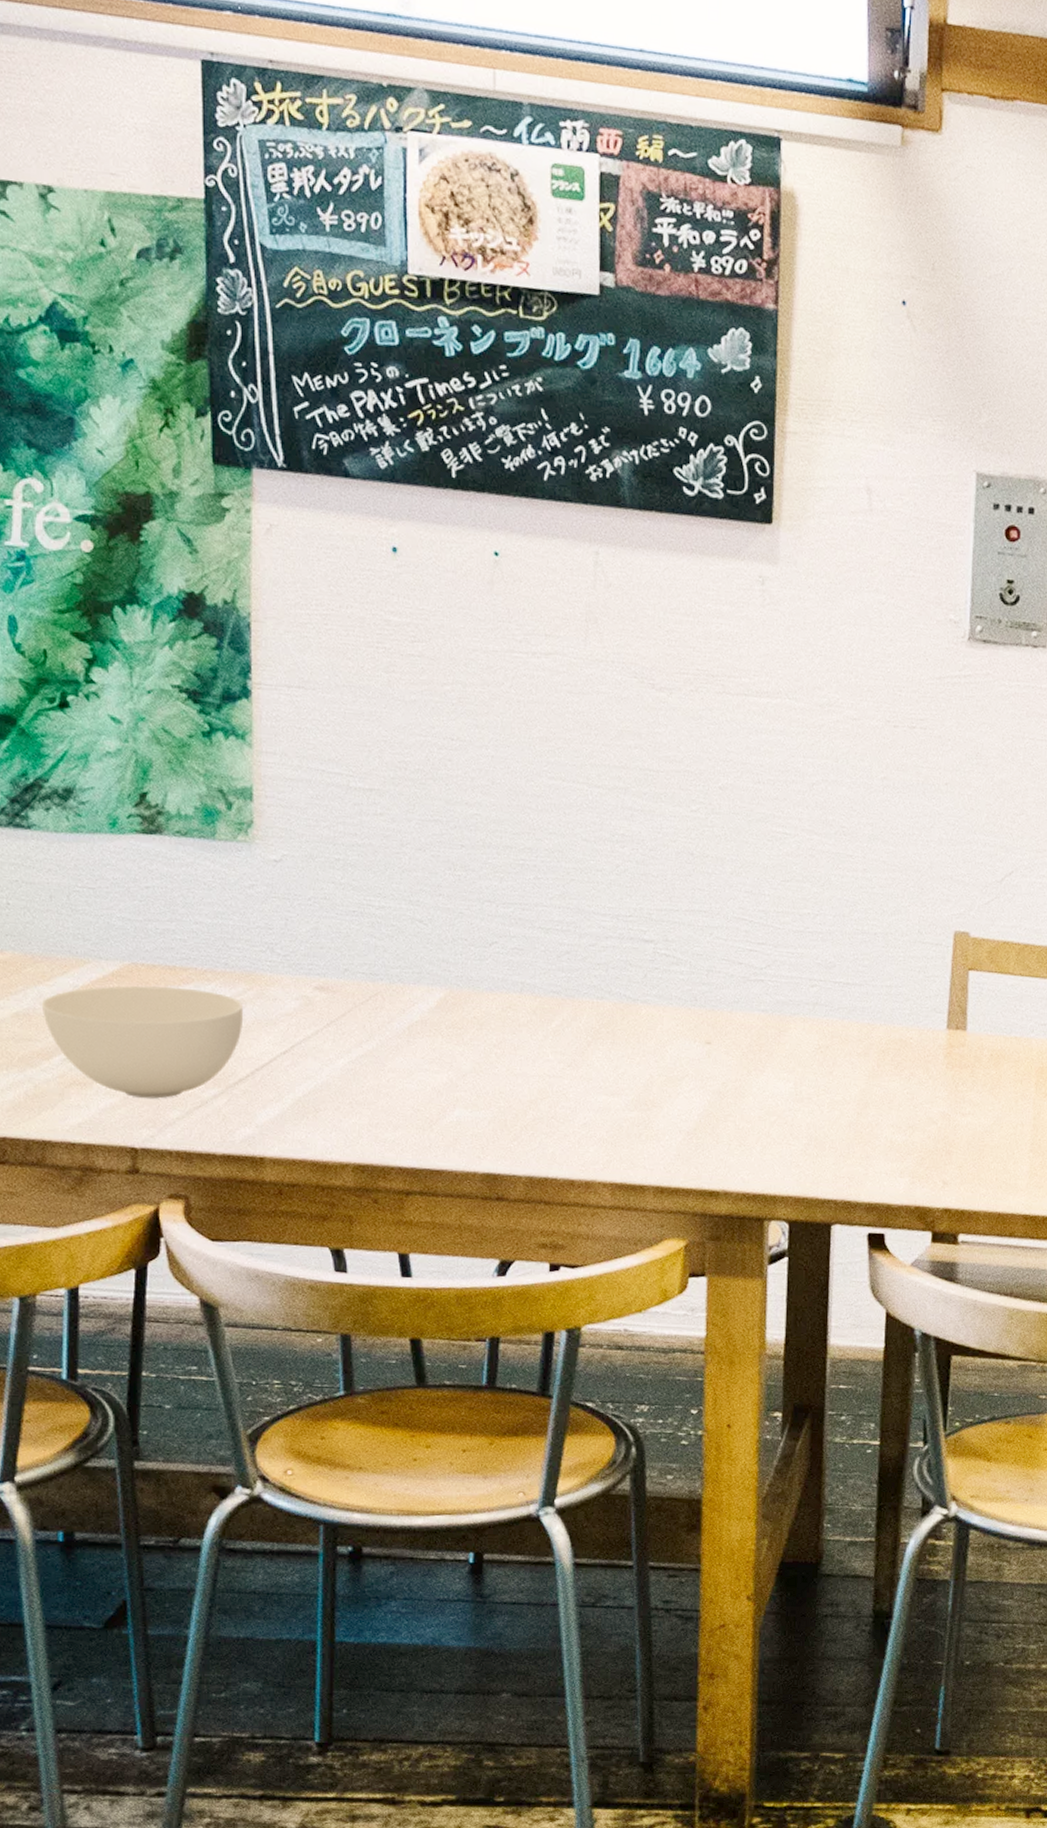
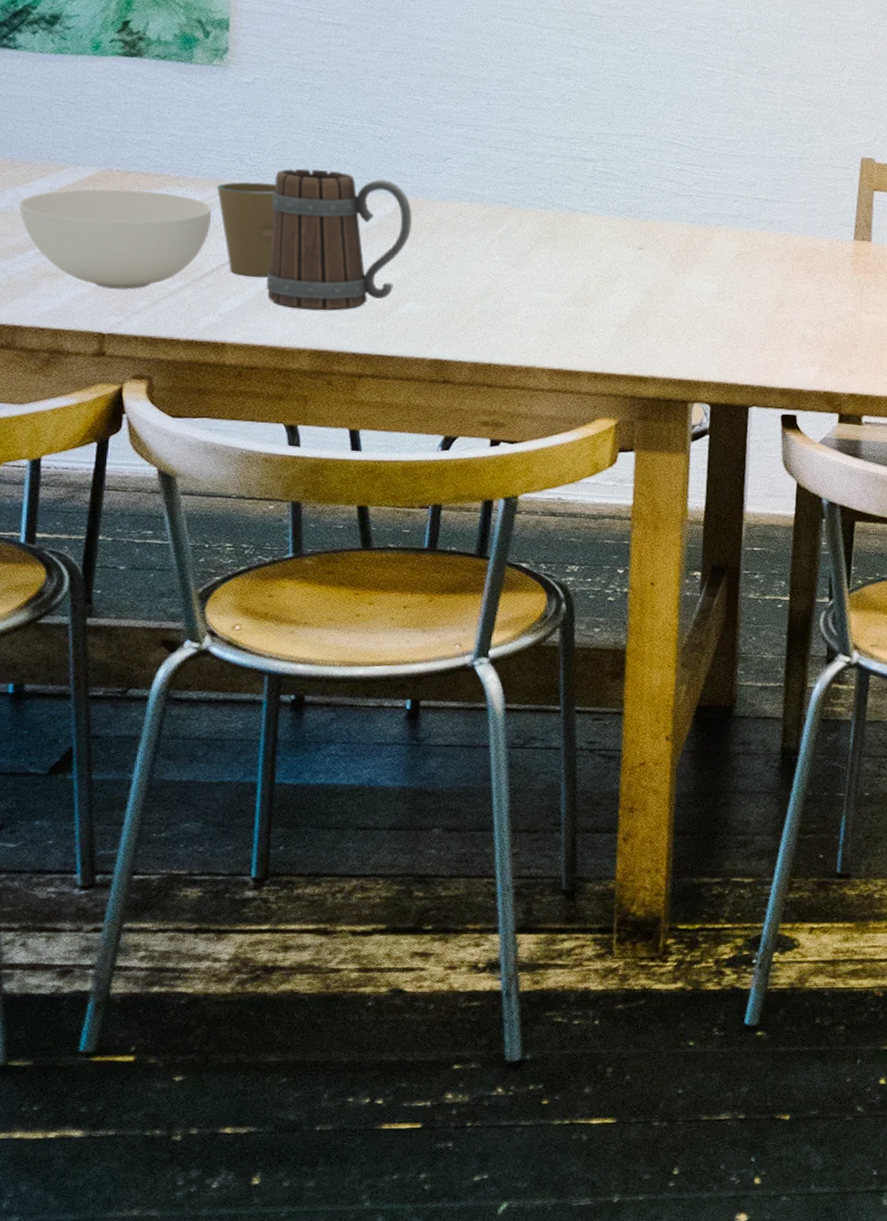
cup: none [248,974,310,1083] -> present [217,182,276,278]
beer mug: none [304,958,458,1120] -> present [266,168,413,311]

